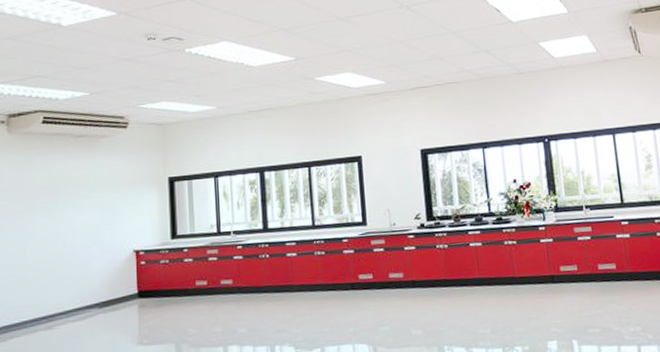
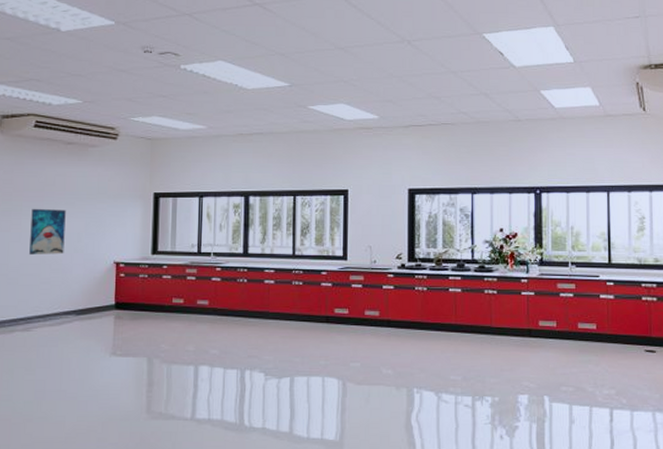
wall art: none [46,203,82,251] -> present [29,208,66,254]

